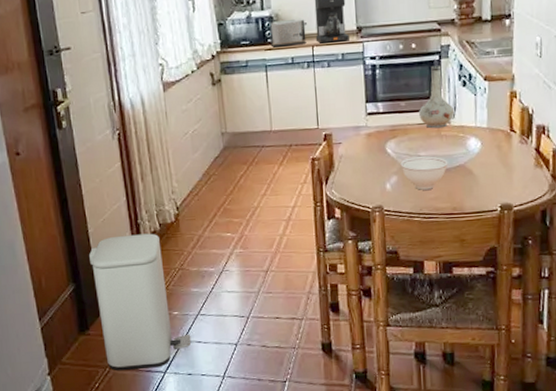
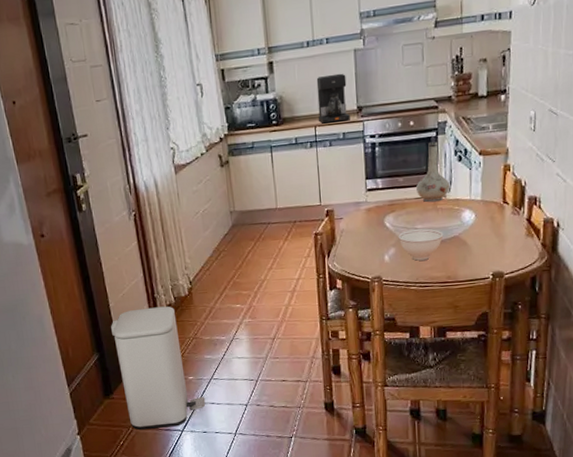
toaster: present [269,18,308,47] -> none [273,99,311,129]

